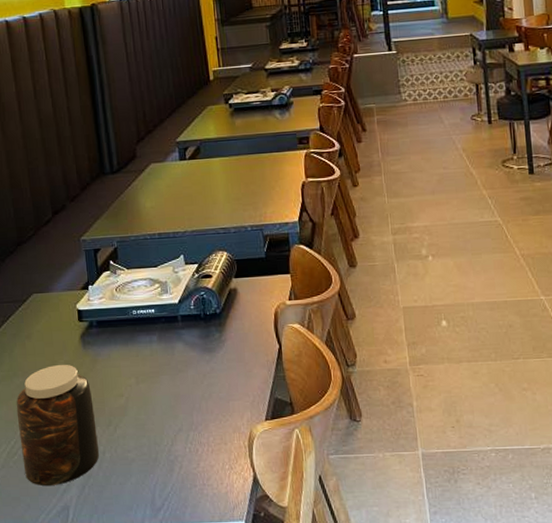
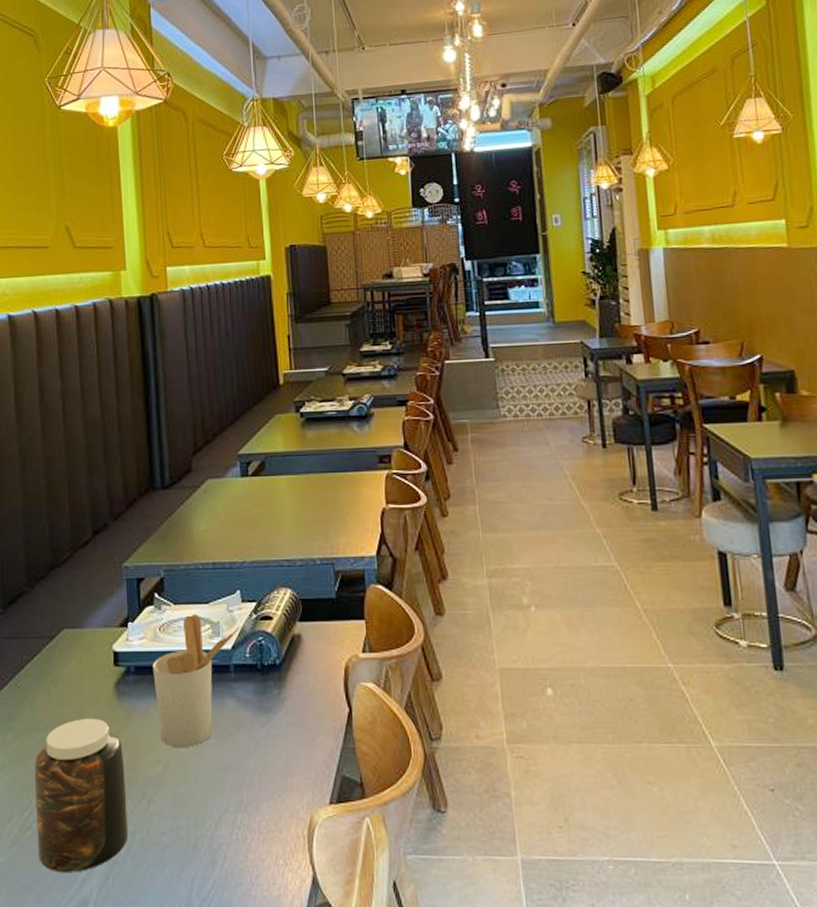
utensil holder: none [112,275,186,384] -> present [153,613,241,748]

